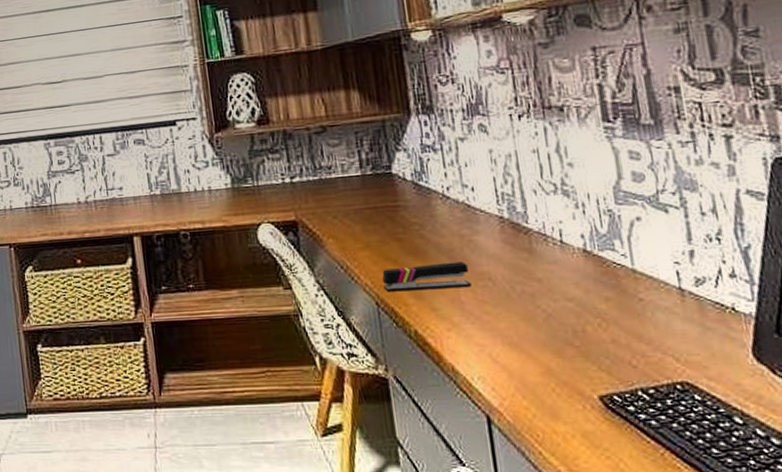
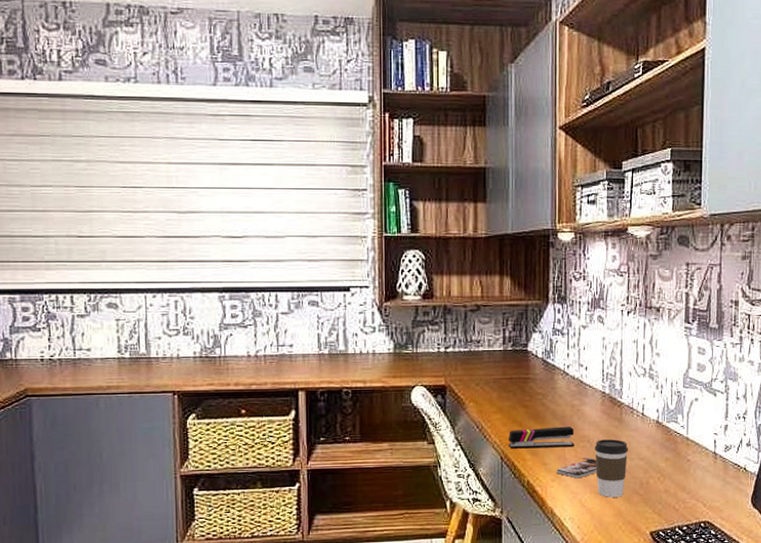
smartphone: none [451,300,509,327] -> present [556,457,598,479]
coffee cup: none [499,275,551,351] -> present [594,439,629,498]

